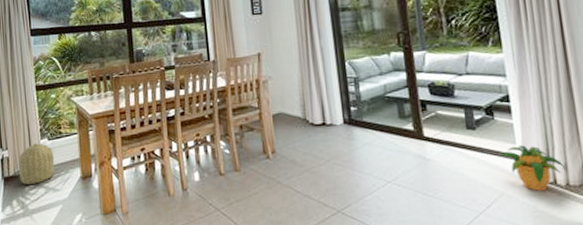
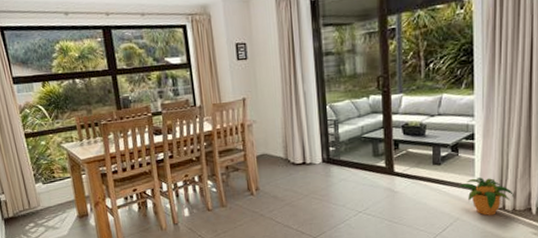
basket: present [19,143,55,185] -> none [16,187,52,224]

